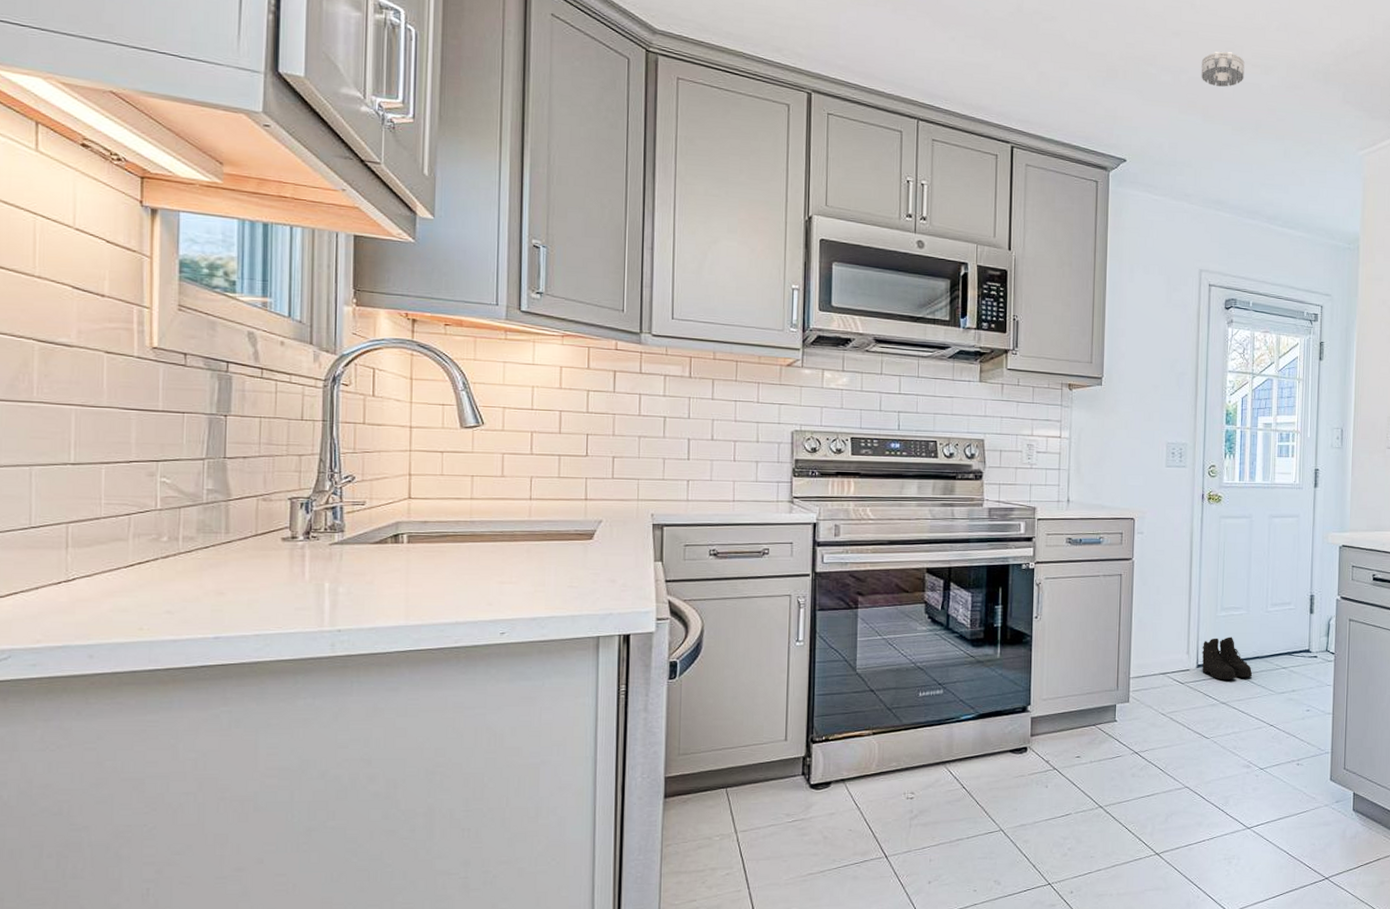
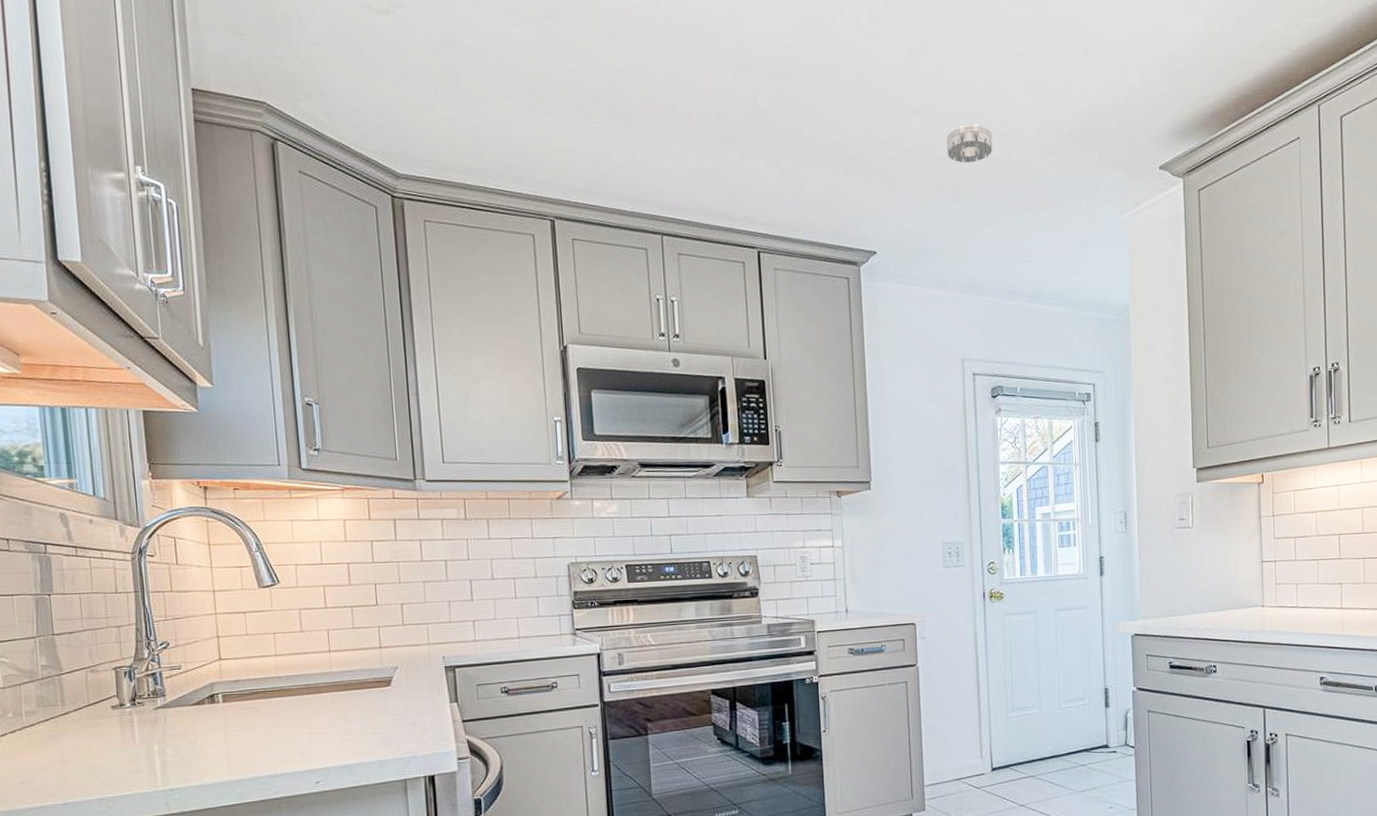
boots: present [1202,637,1253,679] -> none [995,737,1050,782]

